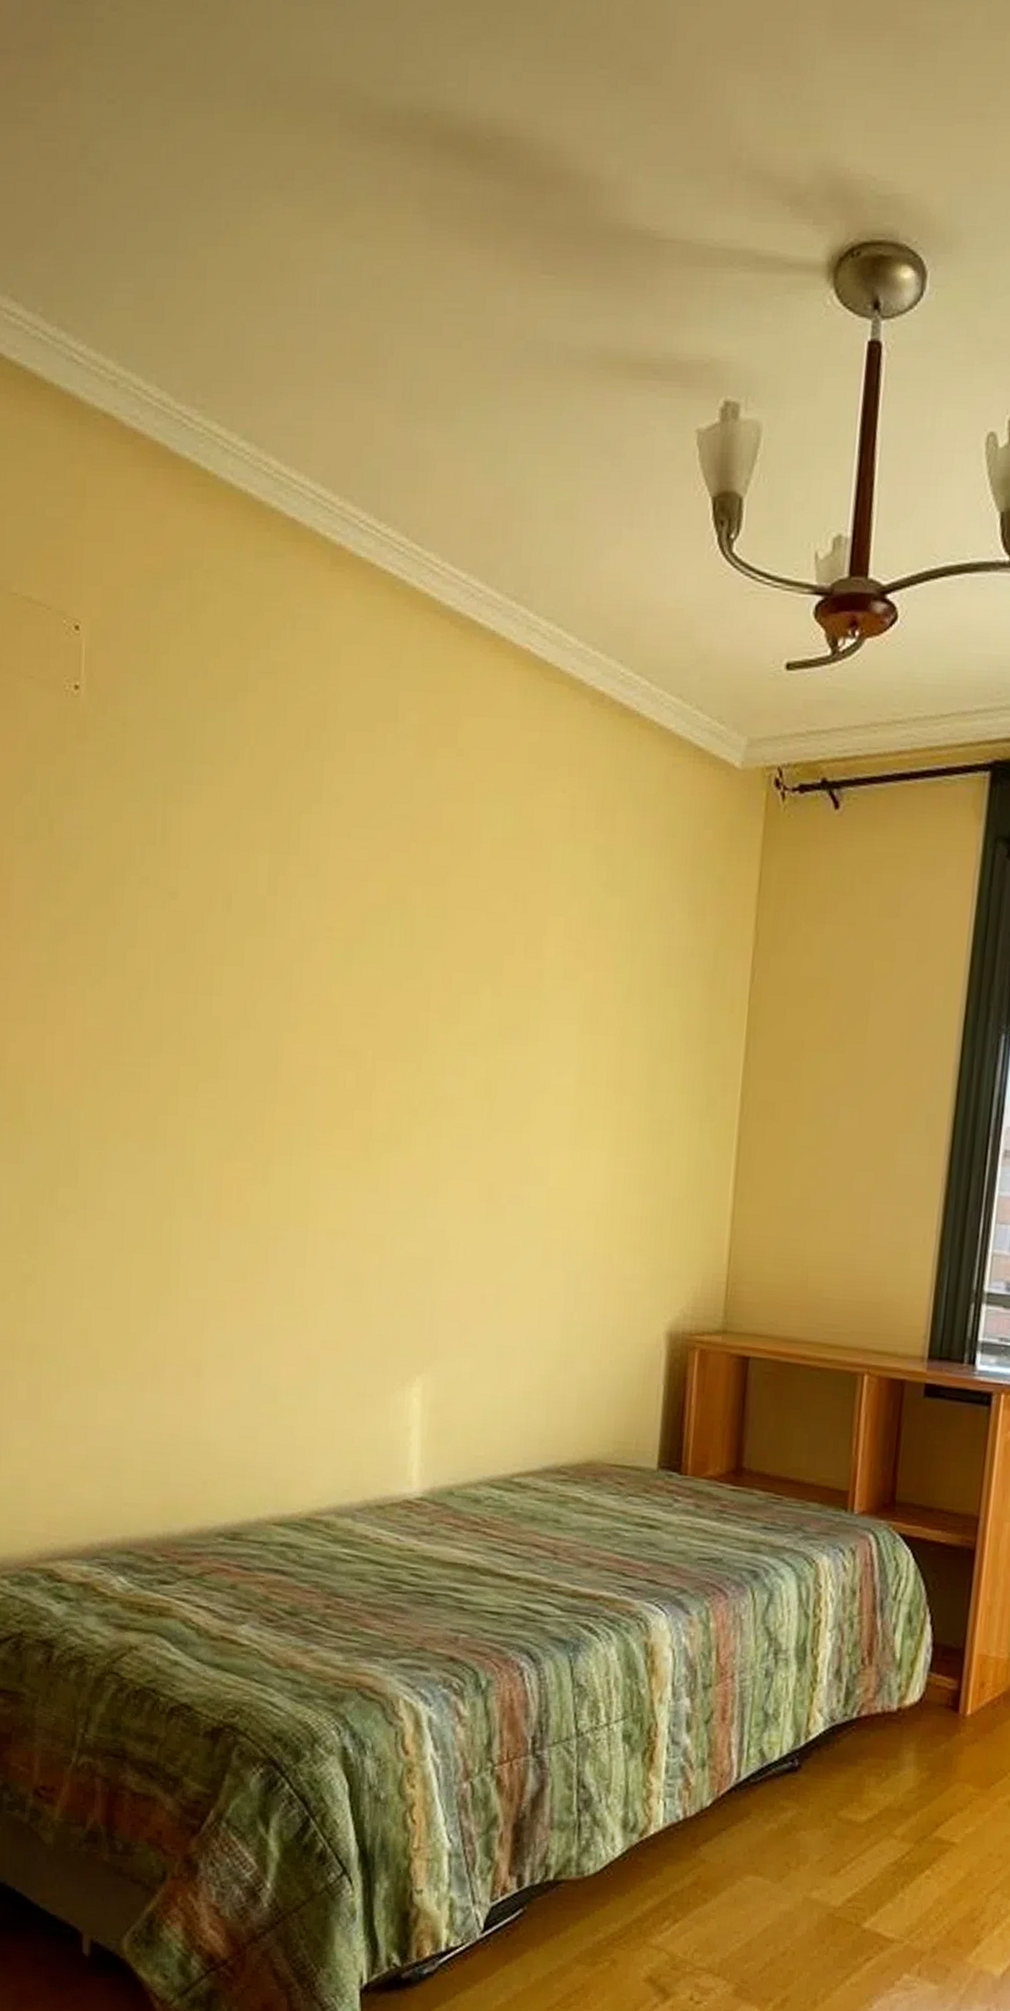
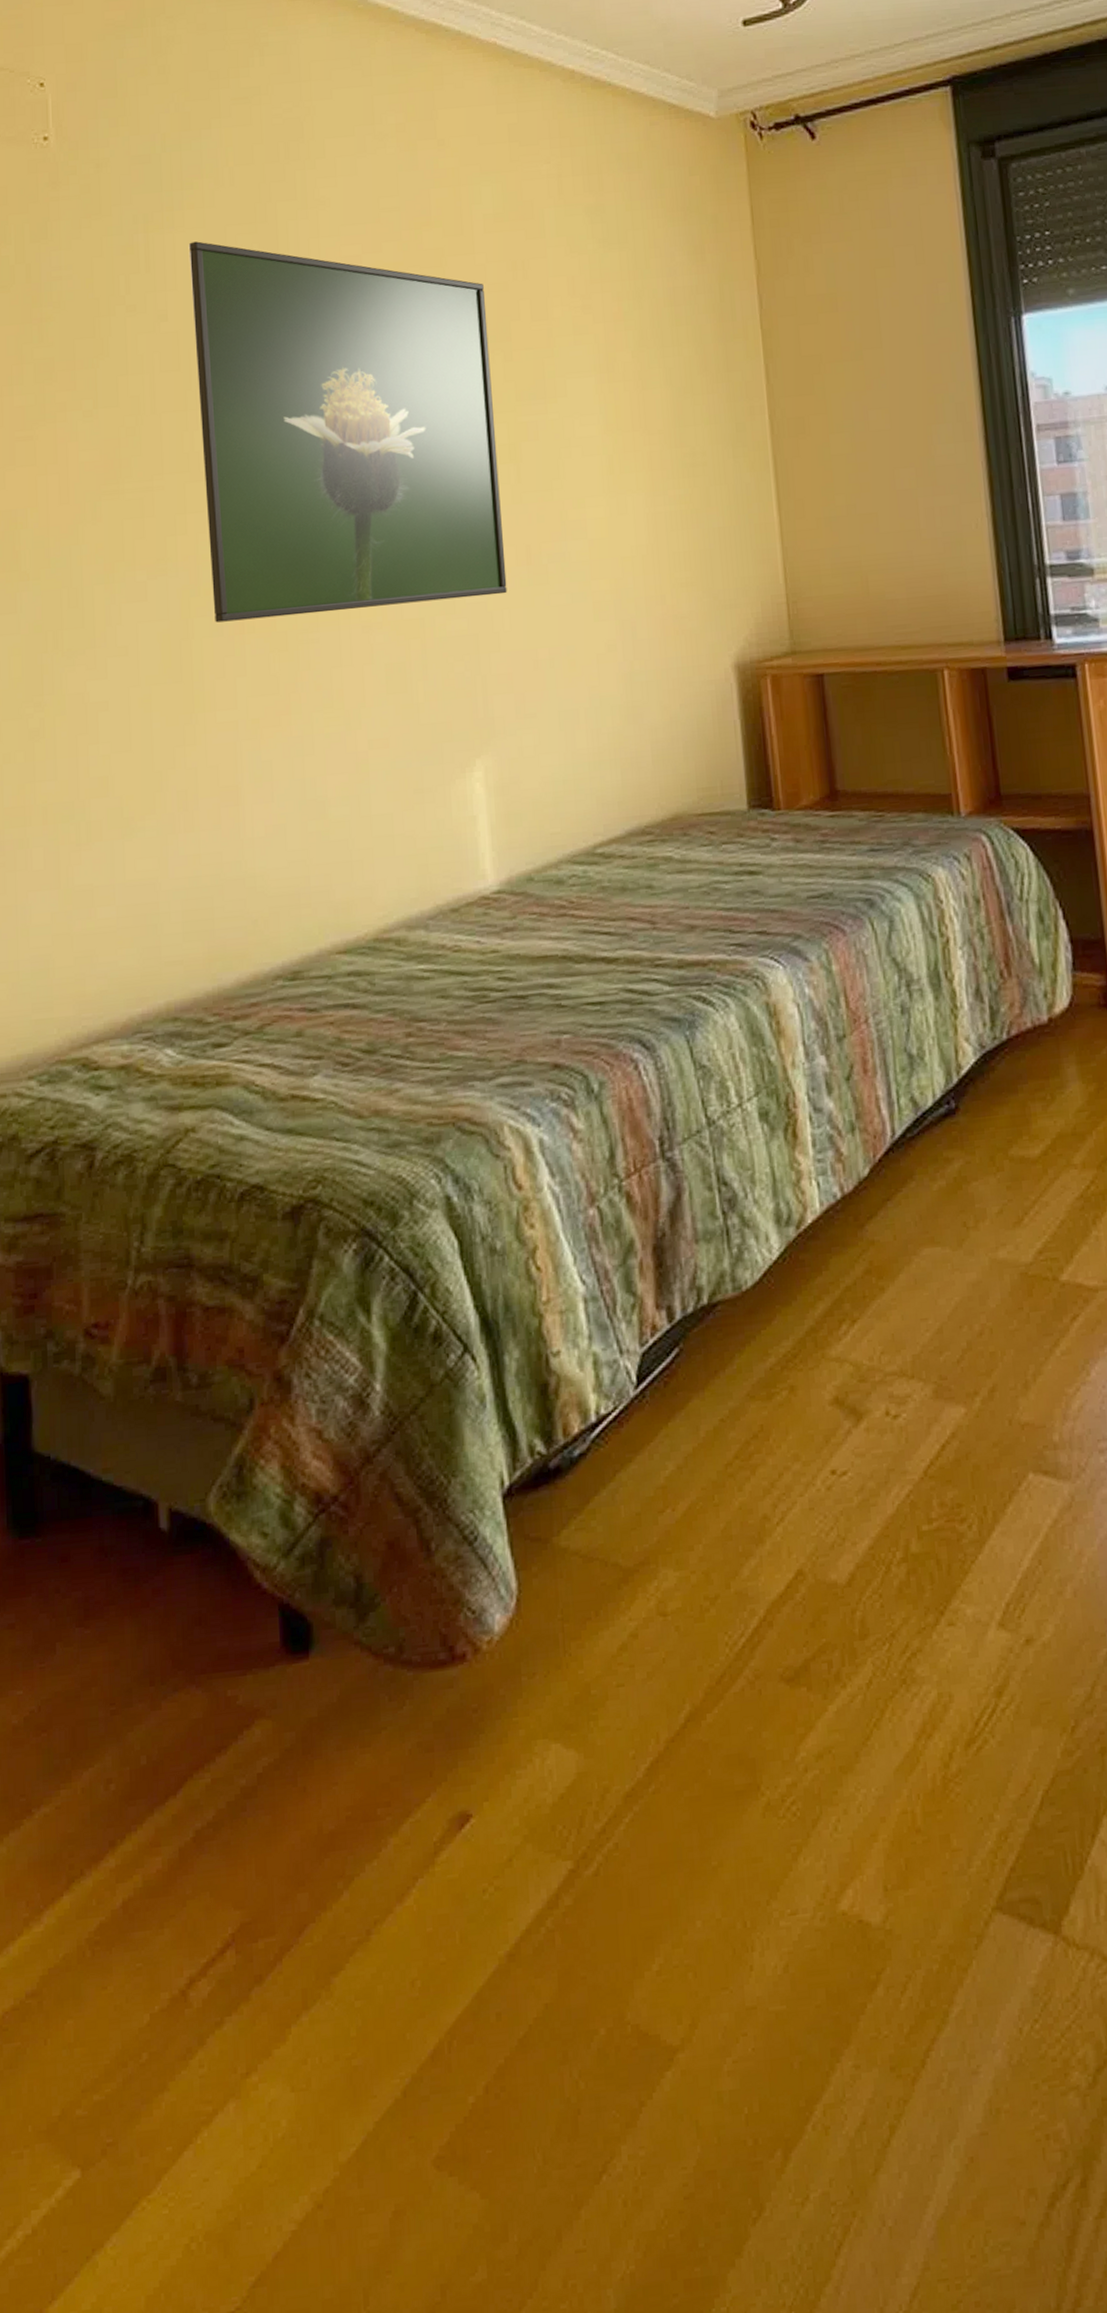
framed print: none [195,820,483,1226] -> present [188,241,507,623]

